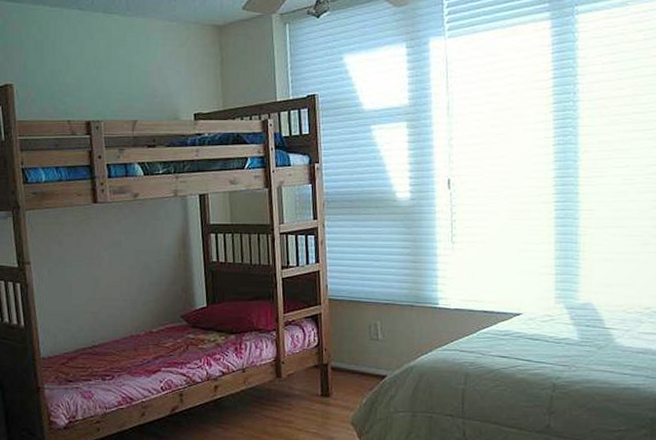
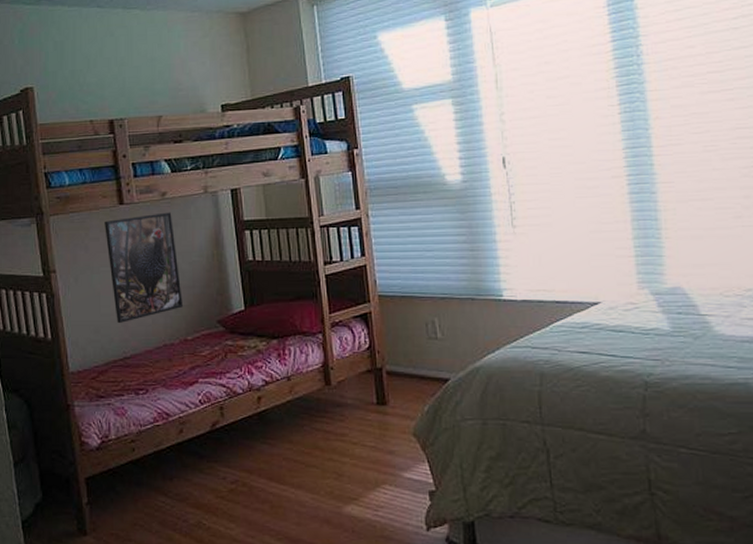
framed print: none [78,213,150,314] -> present [105,212,183,323]

